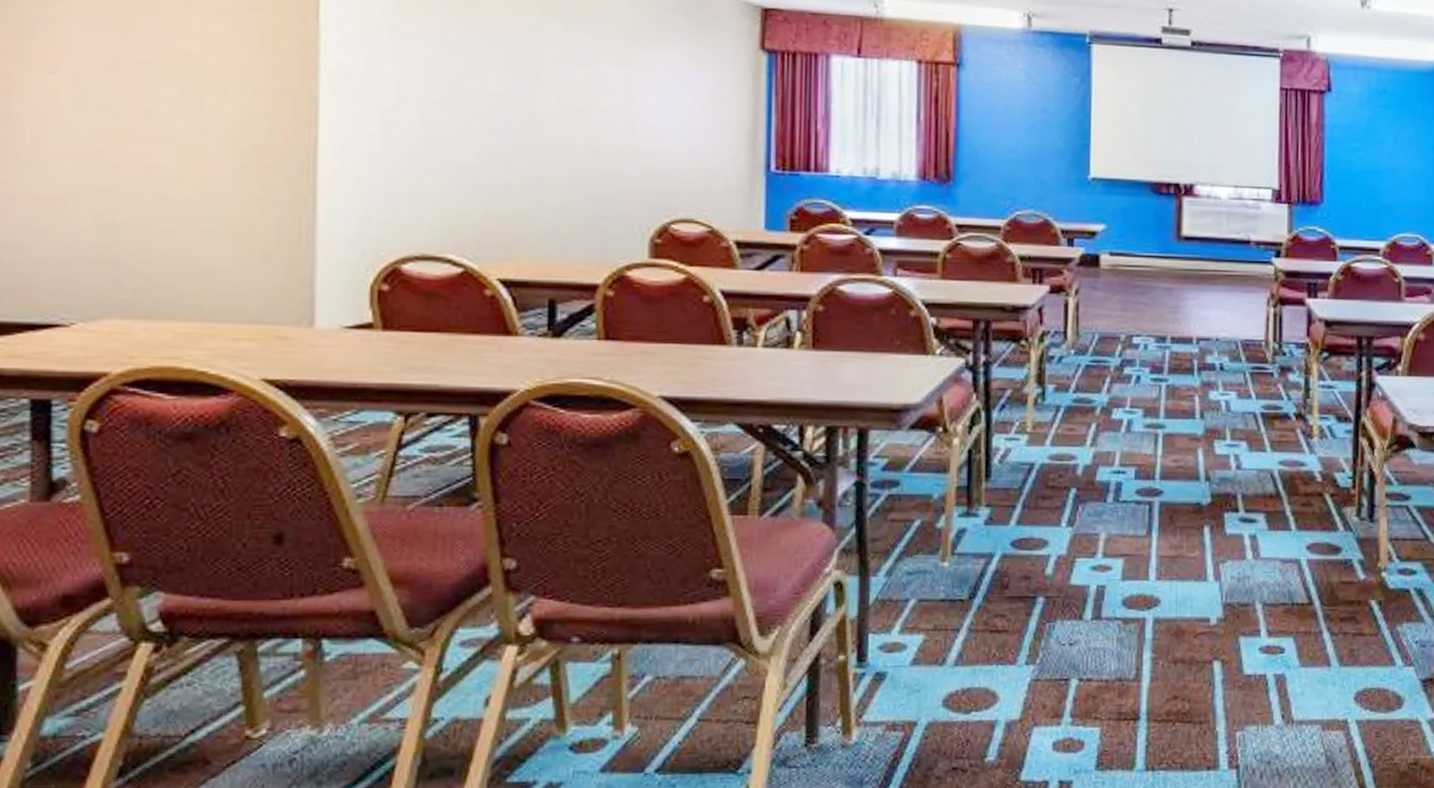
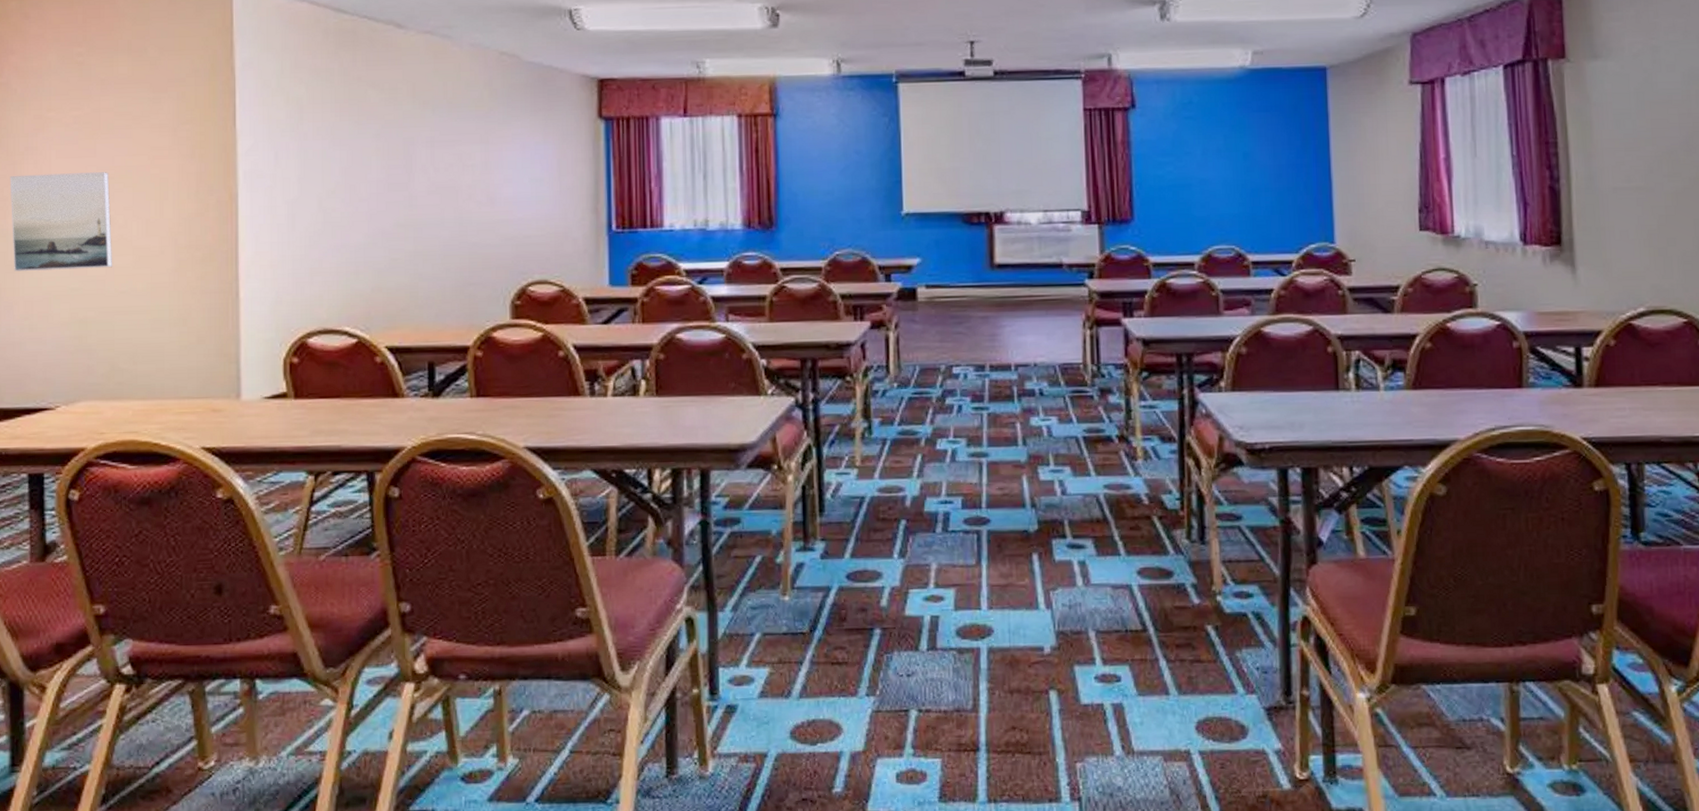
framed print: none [15,50,153,168] -> present [10,172,113,271]

